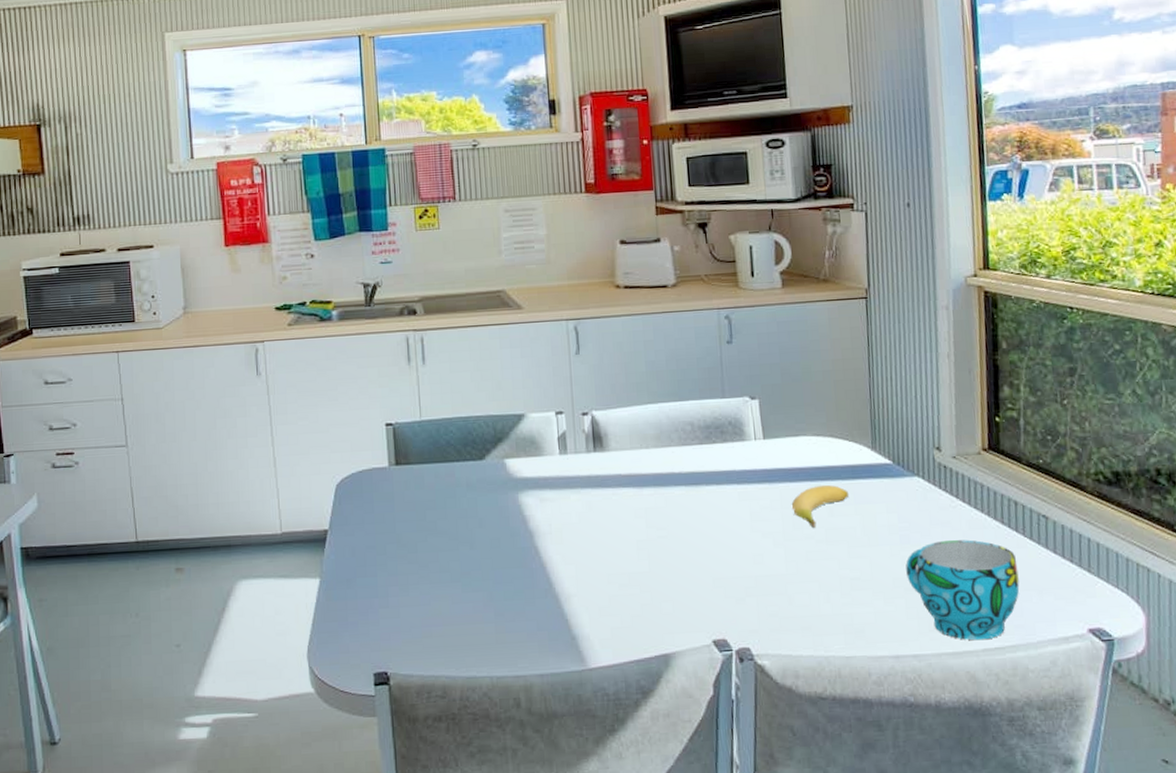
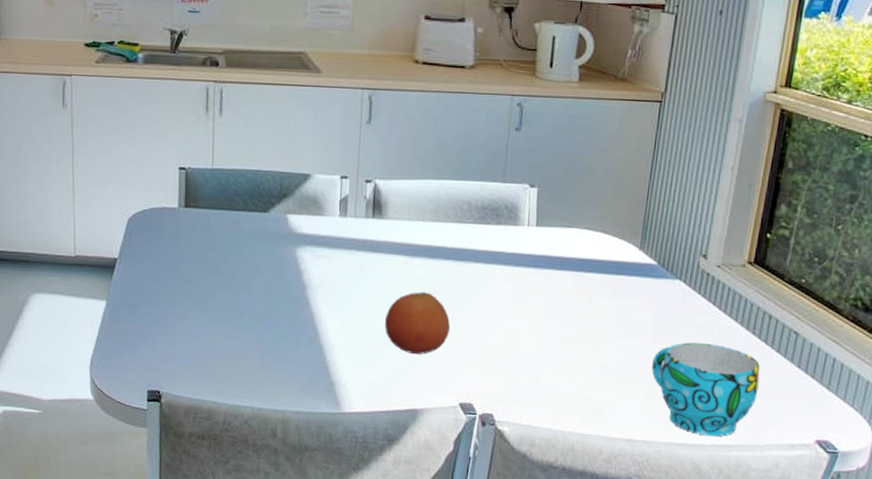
fruit: none [621,524,692,593] -> present [385,292,451,354]
banana: present [791,484,849,528] -> none [553,276,611,315]

